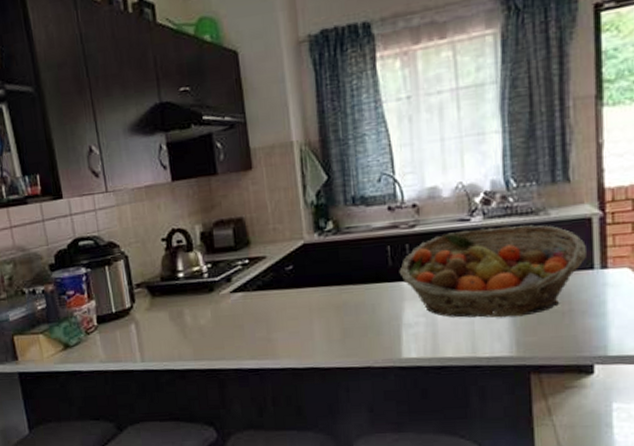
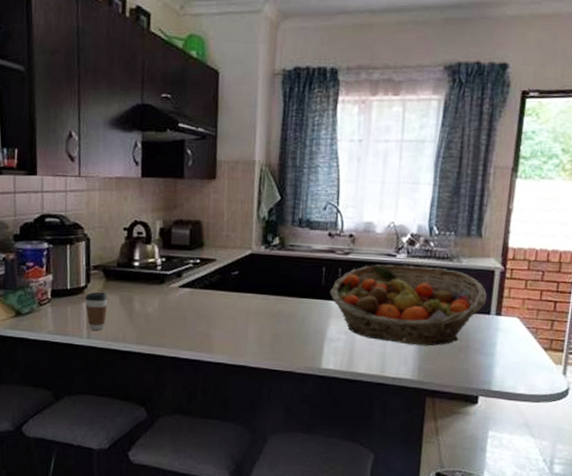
coffee cup: none [133,310,158,352] -> present [85,291,108,330]

